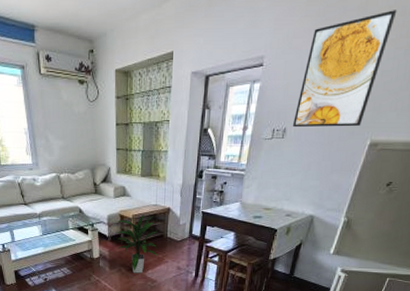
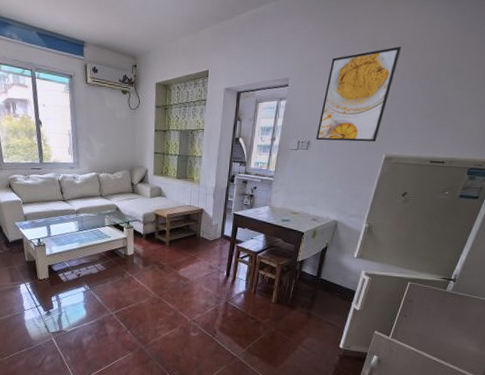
indoor plant: present [115,214,158,273] -> none [149,214,191,272]

